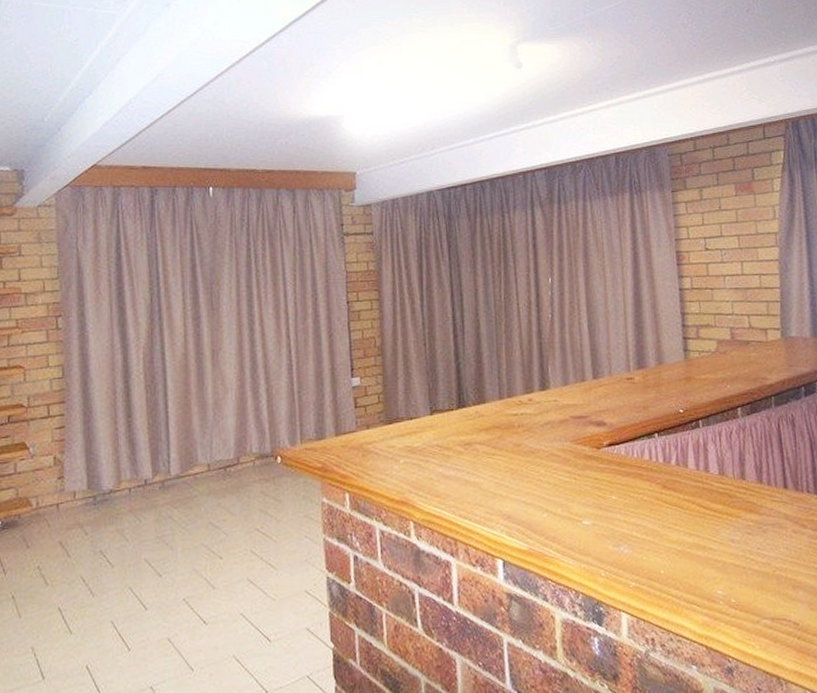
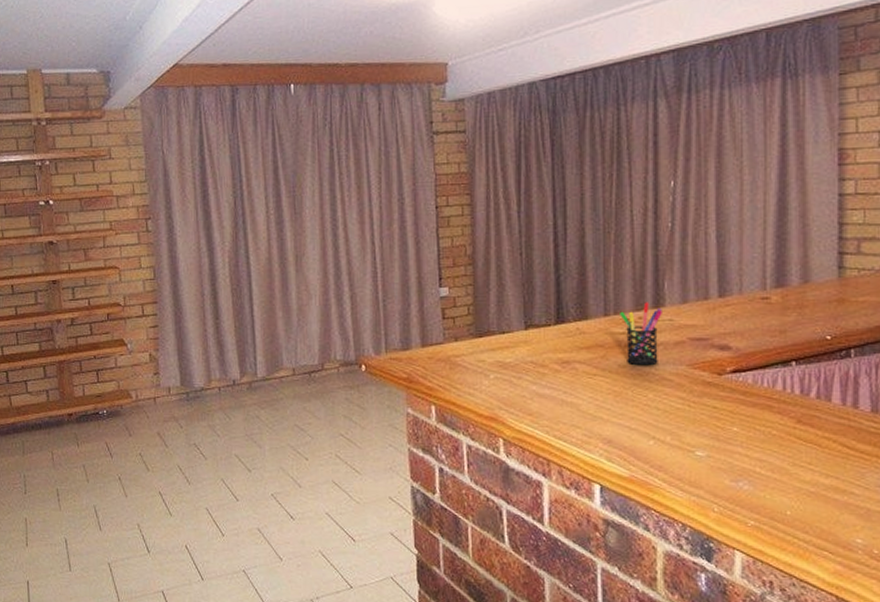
pen holder: none [512,385,548,444] -> present [620,302,662,366]

